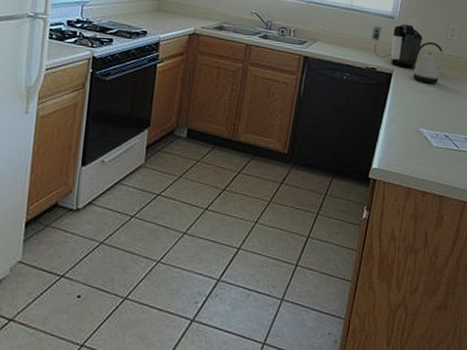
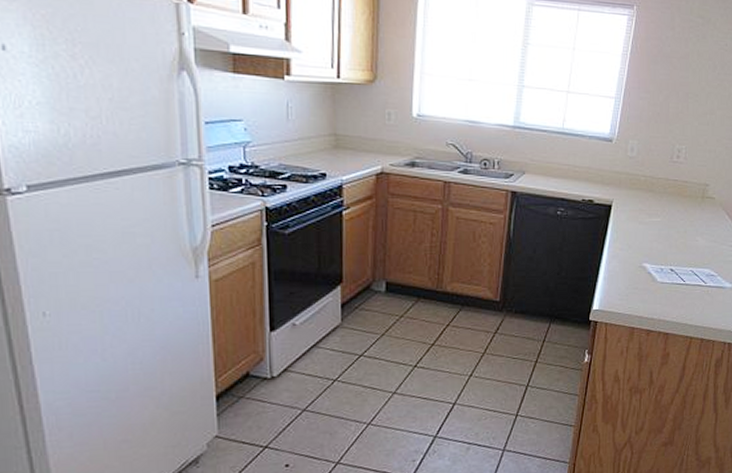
coffee maker: present [372,24,423,68] -> none [587,147,645,197]
kettle: present [411,41,446,84] -> none [633,165,671,214]

